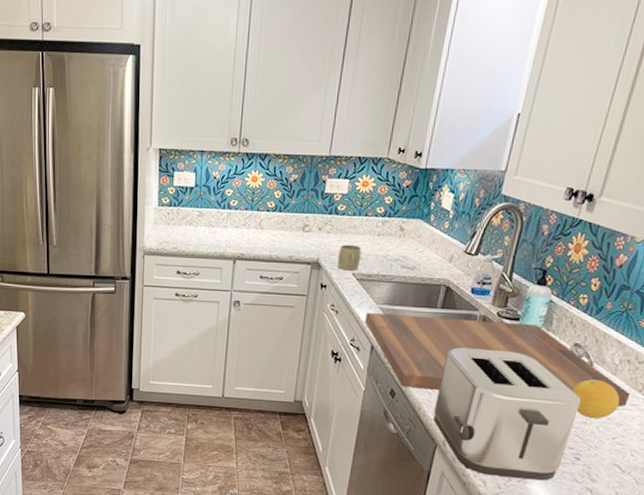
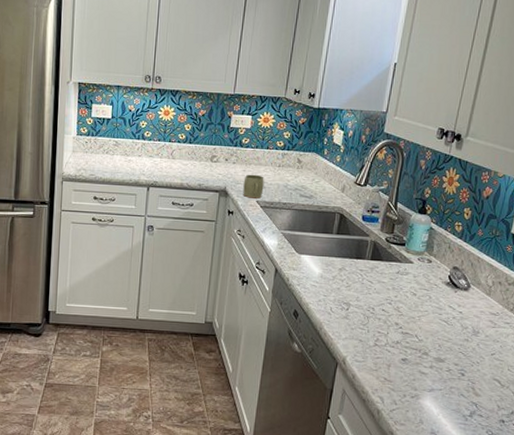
cutting board: present [364,313,630,407] -> none [268,238,504,325]
toaster: present [433,347,581,481] -> none [333,270,462,396]
fruit: present [572,379,621,419] -> none [454,300,496,337]

